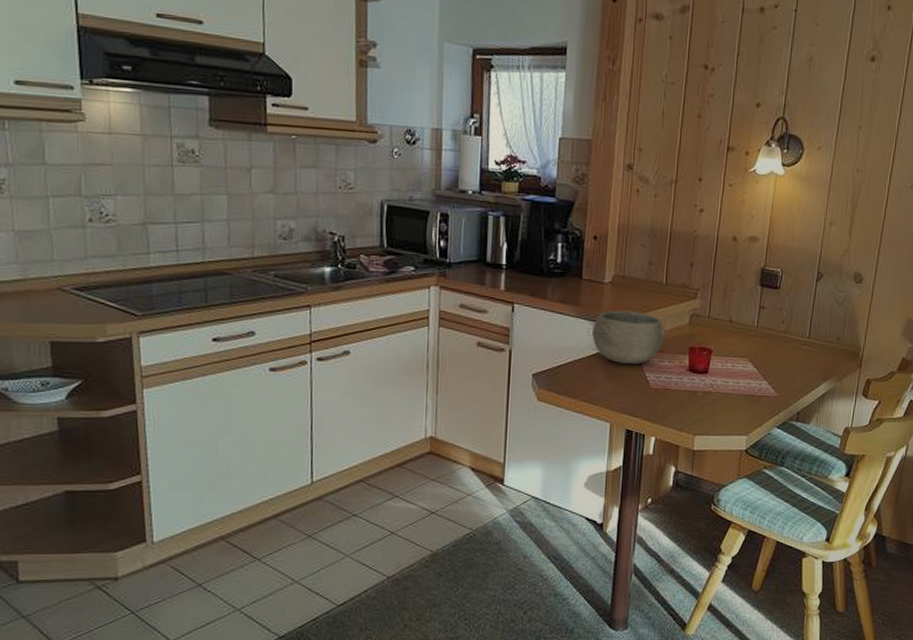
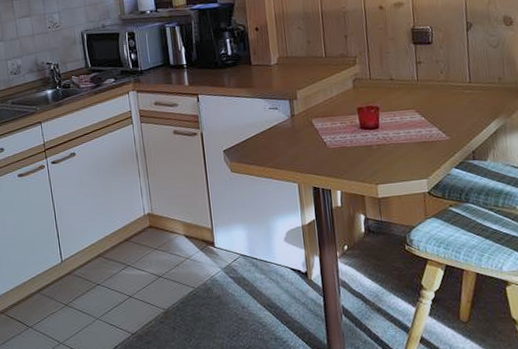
bowl: present [592,310,666,364] -> none [268,85,334,131]

